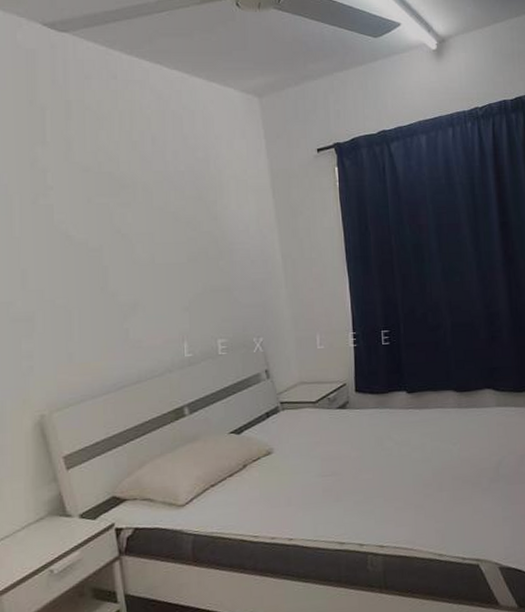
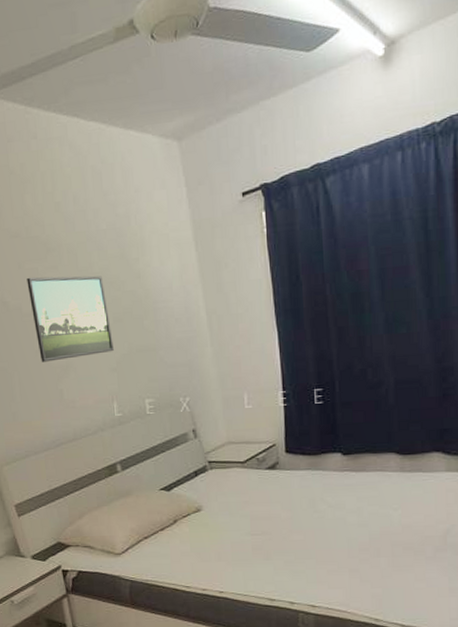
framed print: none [96,212,187,300] -> present [27,276,114,362]

